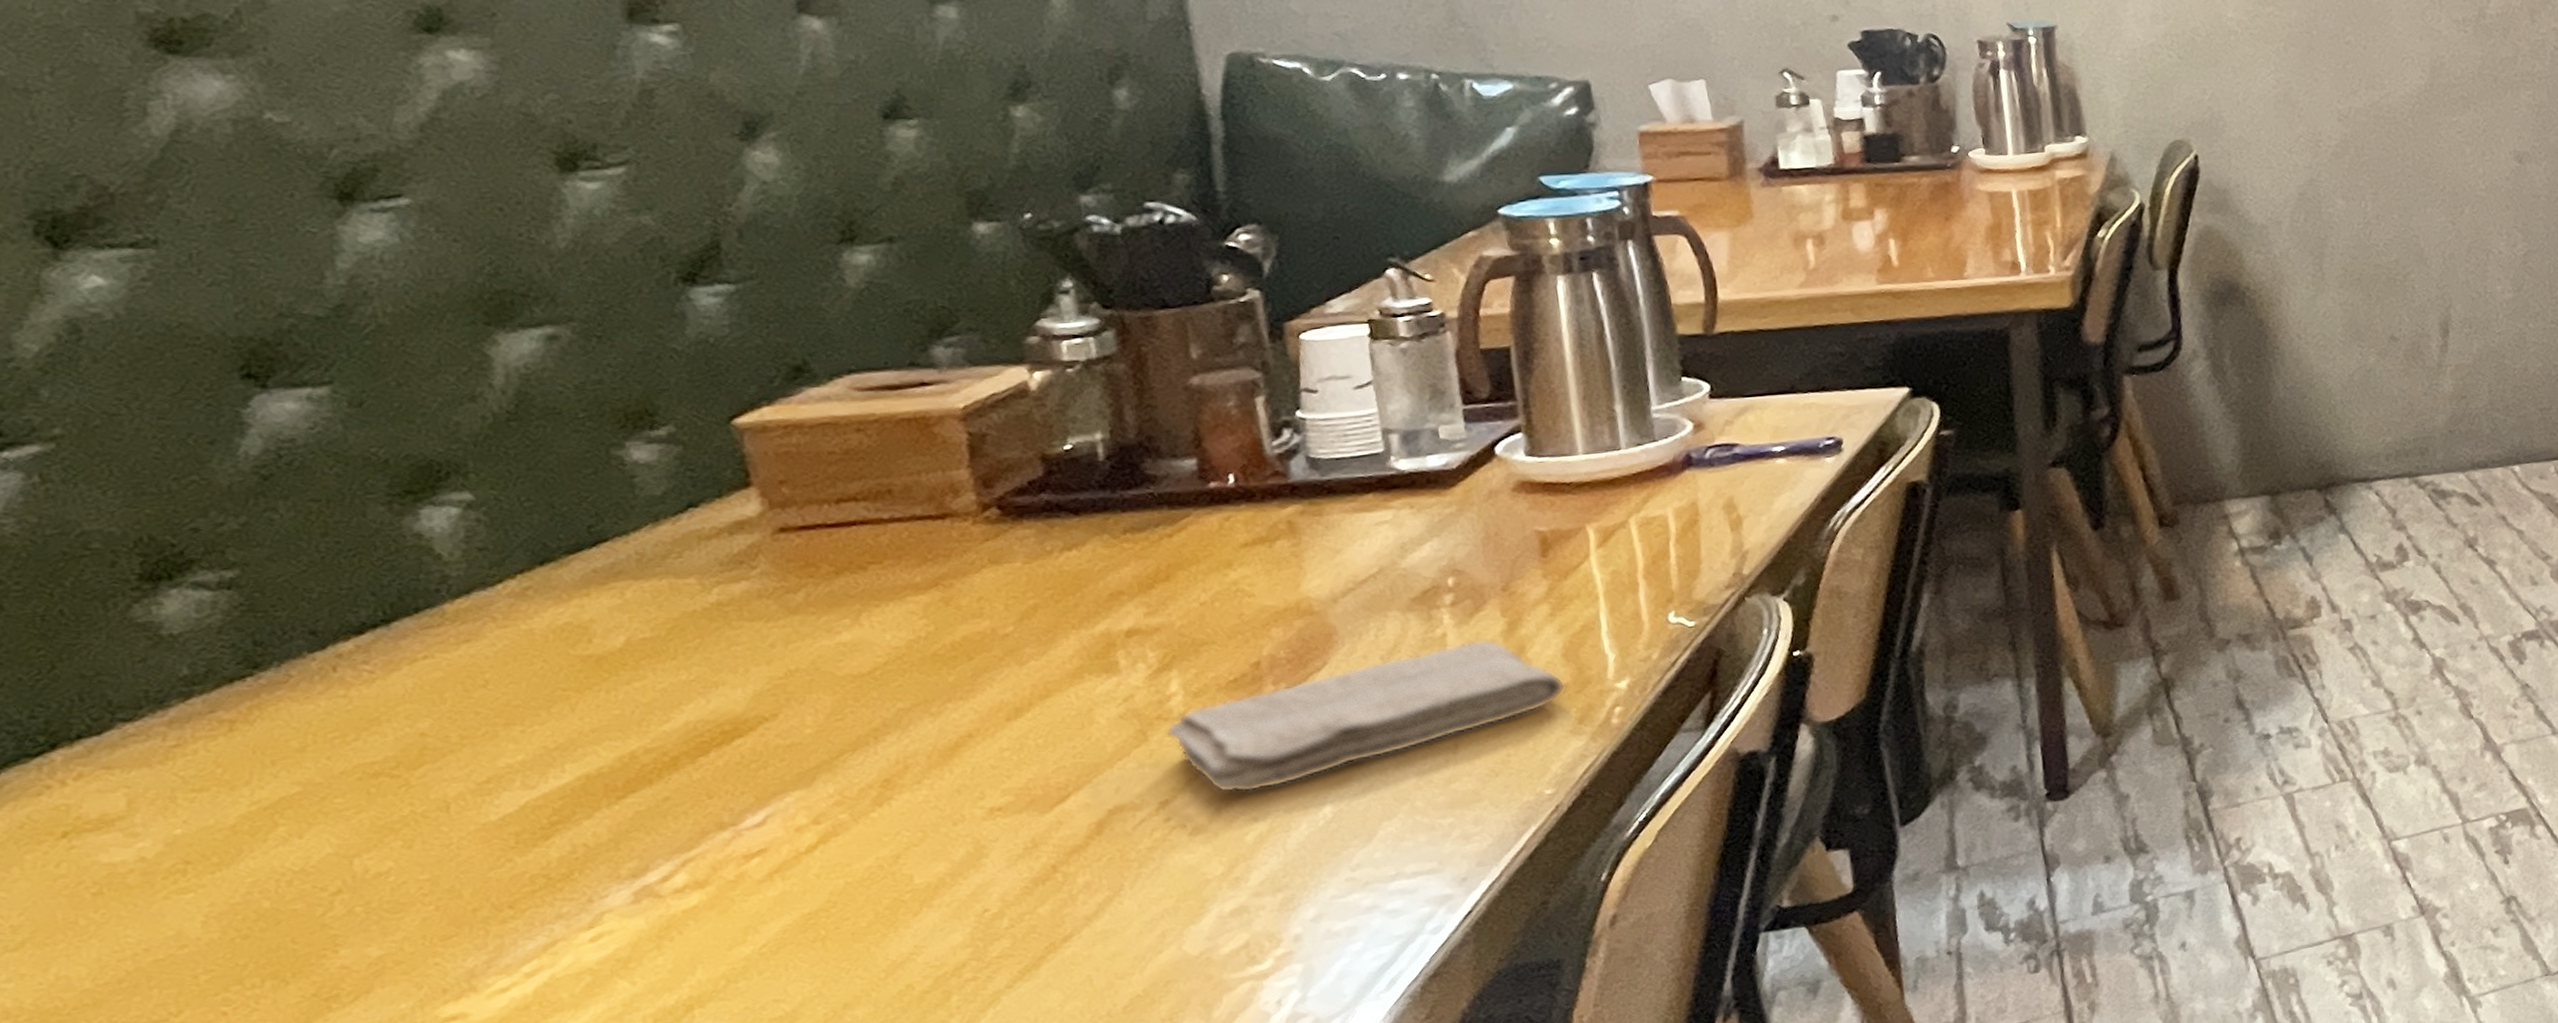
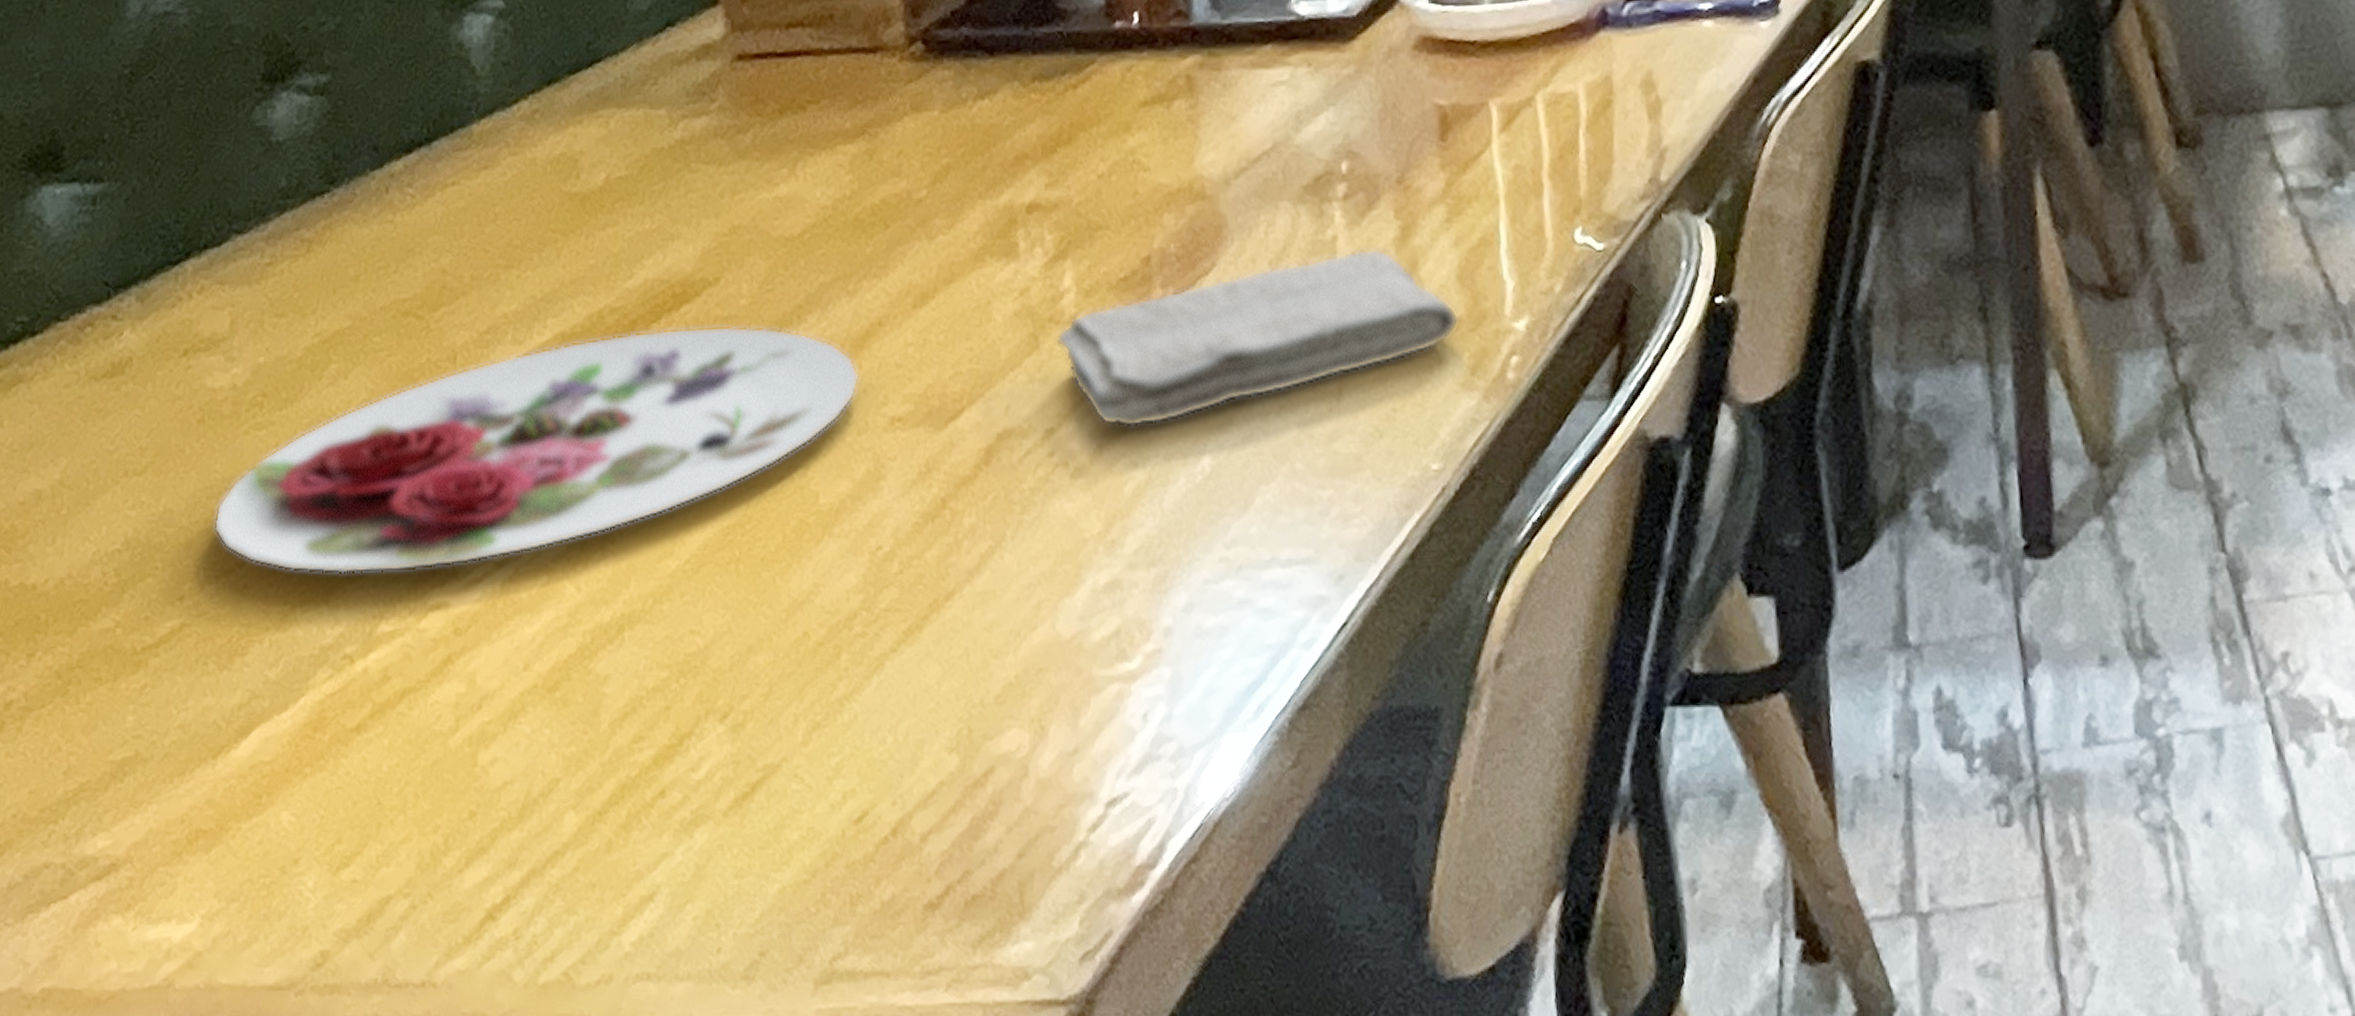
plate: none [131,749,951,1012] -> present [214,325,859,575]

